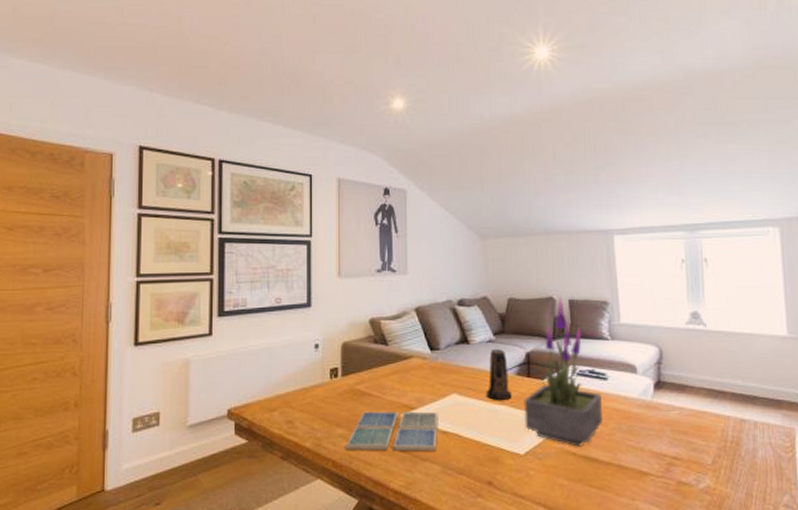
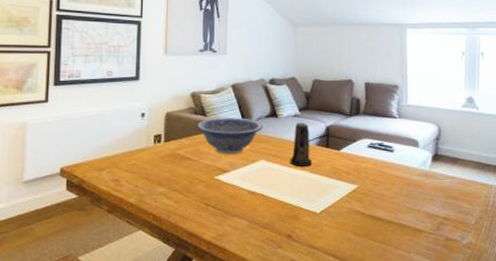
drink coaster: present [345,411,438,452] -> none [165,173,248,208]
decorative bowl: none [377,345,453,389] -> present [196,117,263,155]
potted plant: present [524,296,604,447] -> none [321,79,389,207]

